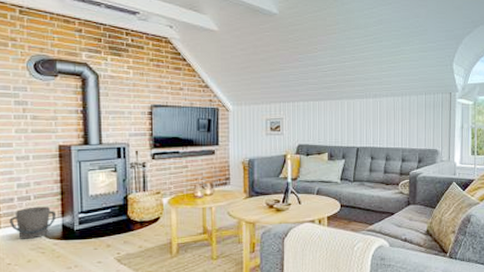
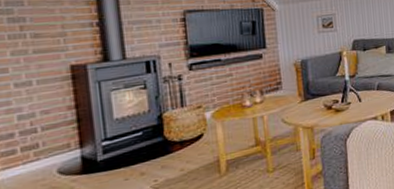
bucket: present [9,206,57,239] -> none [9,137,73,181]

